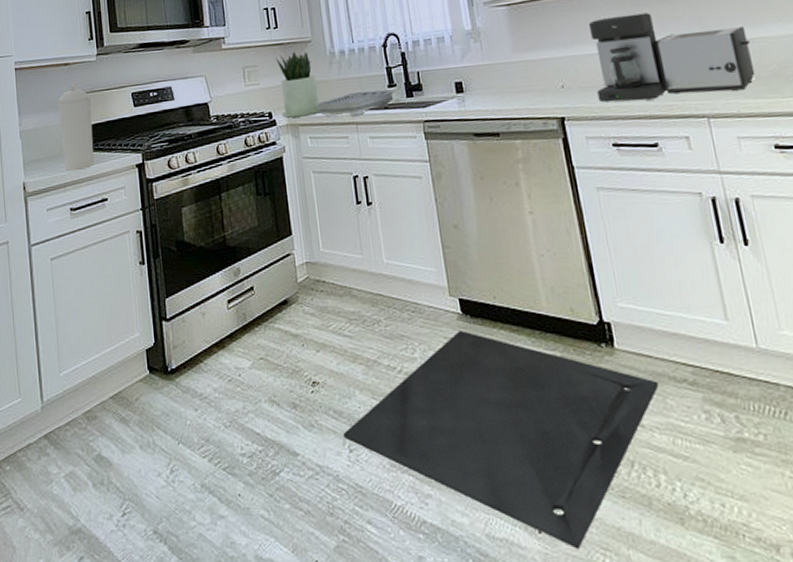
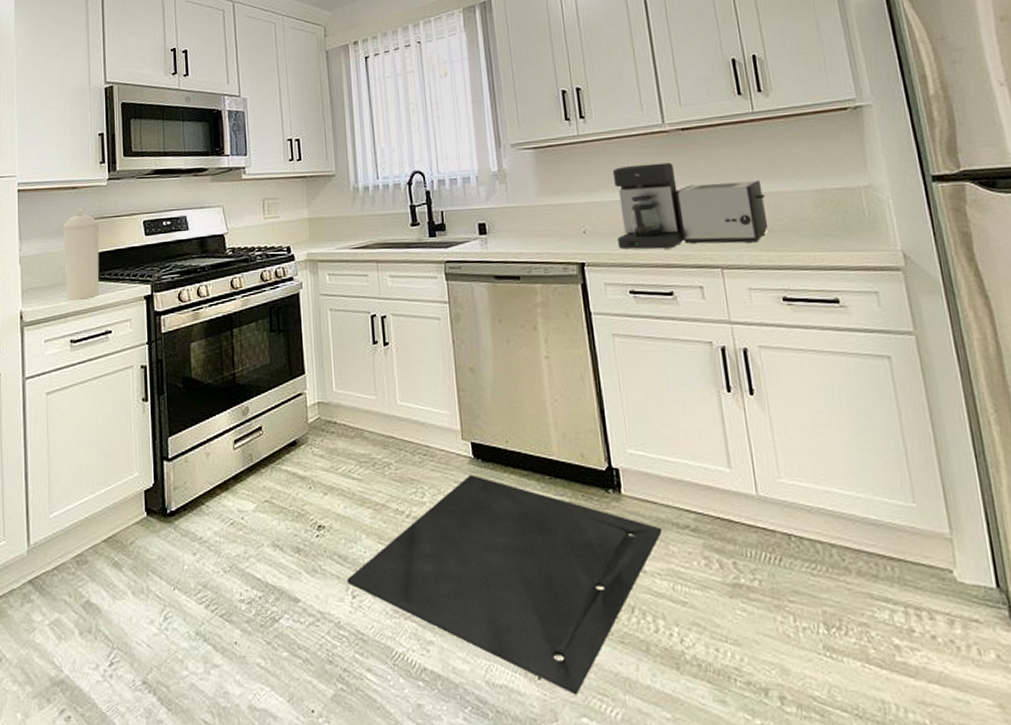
planter: present [276,51,320,118] -> none [297,185,340,253]
dish rack: present [314,89,396,117] -> none [335,228,419,254]

